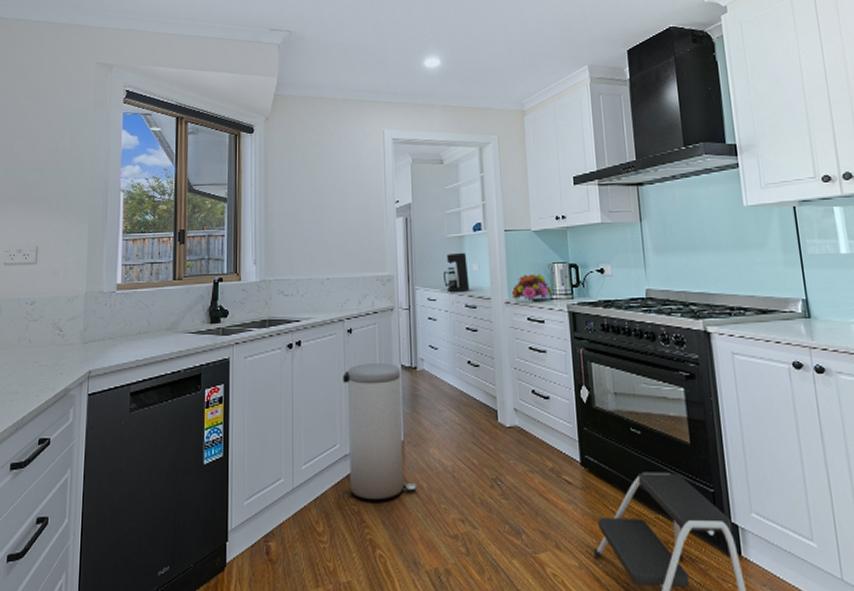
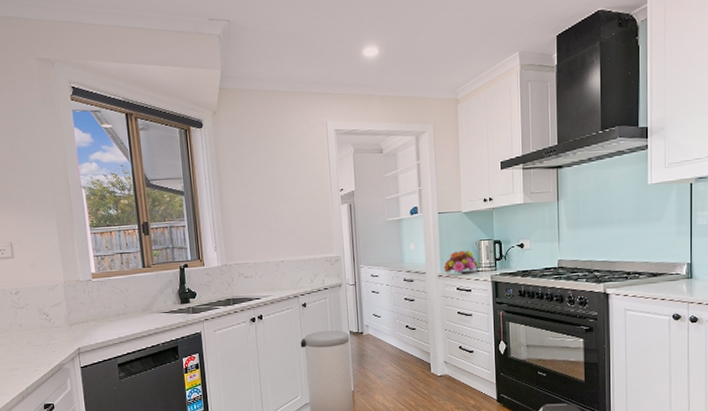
coffee maker: present [444,252,470,292] -> none [385,233,408,269]

